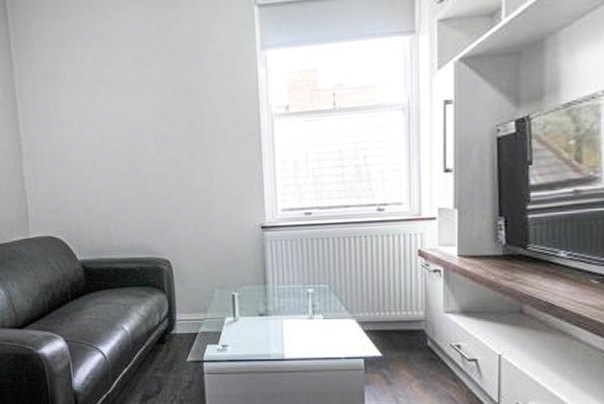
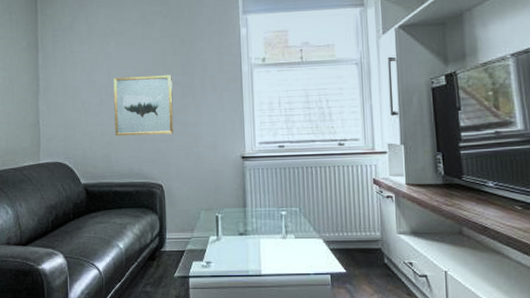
wall art: none [107,130,181,205] -> present [113,75,174,136]

